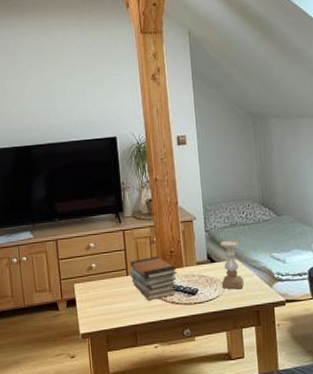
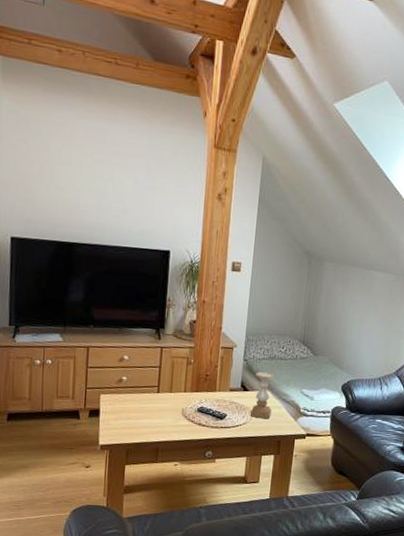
book stack: present [129,256,177,300] -> none [161,377,210,420]

